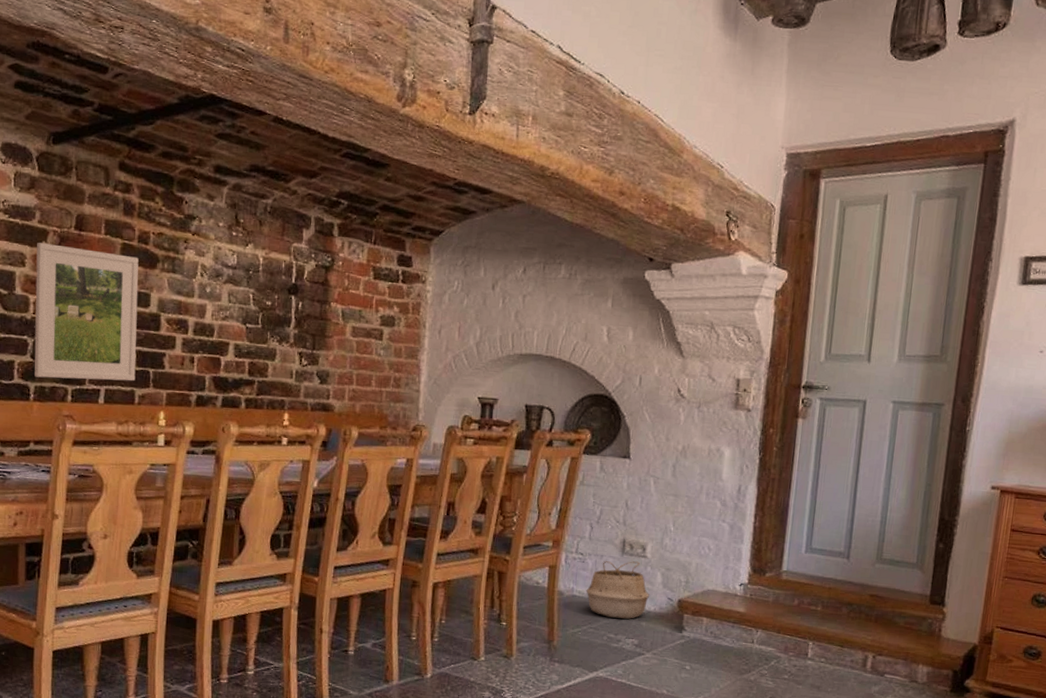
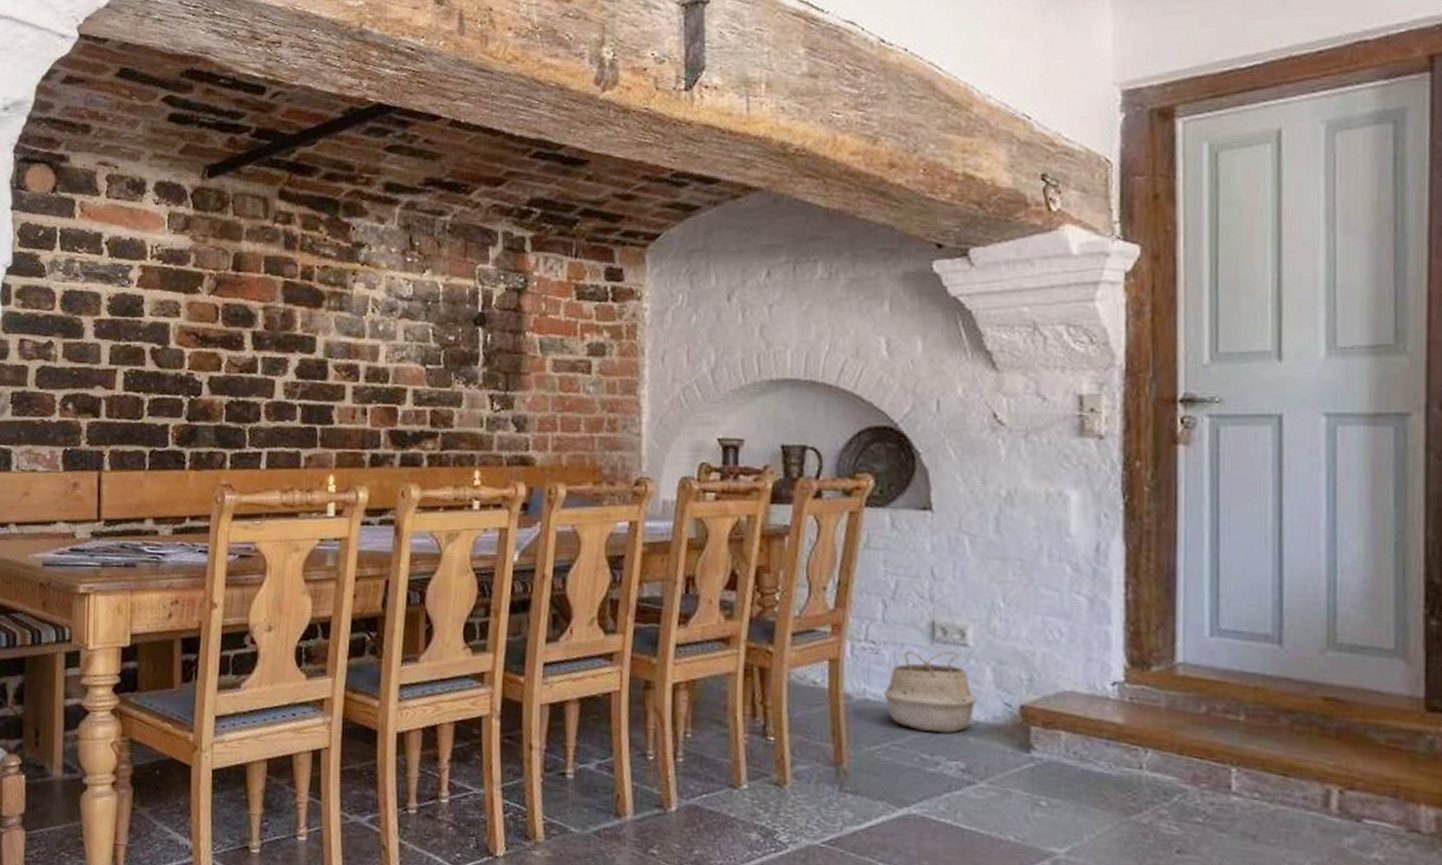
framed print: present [34,242,139,382] -> none [190,287,302,442]

